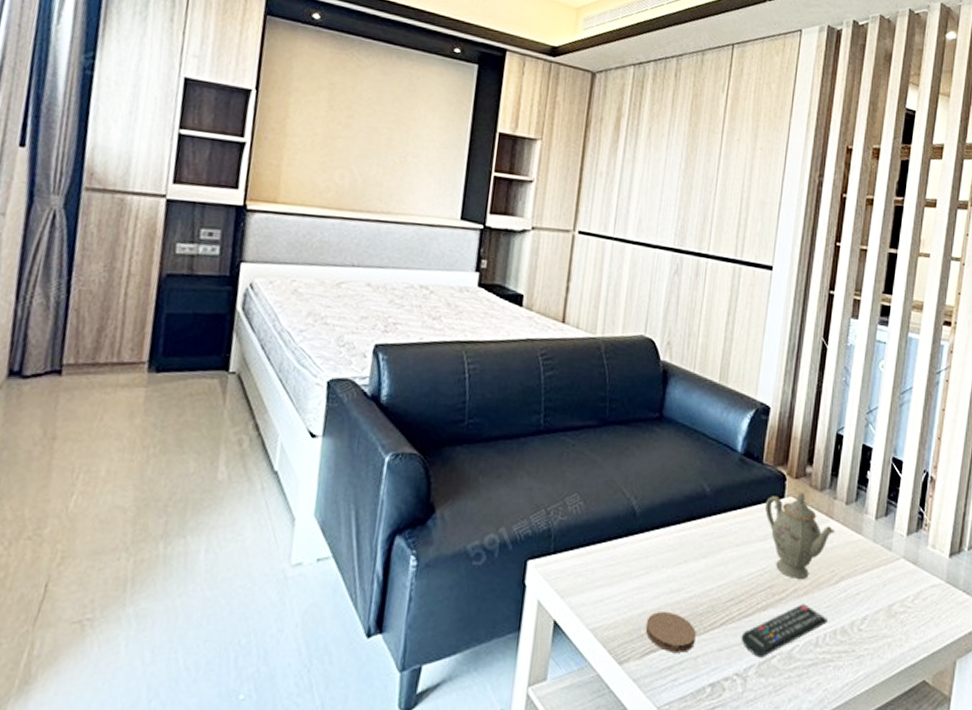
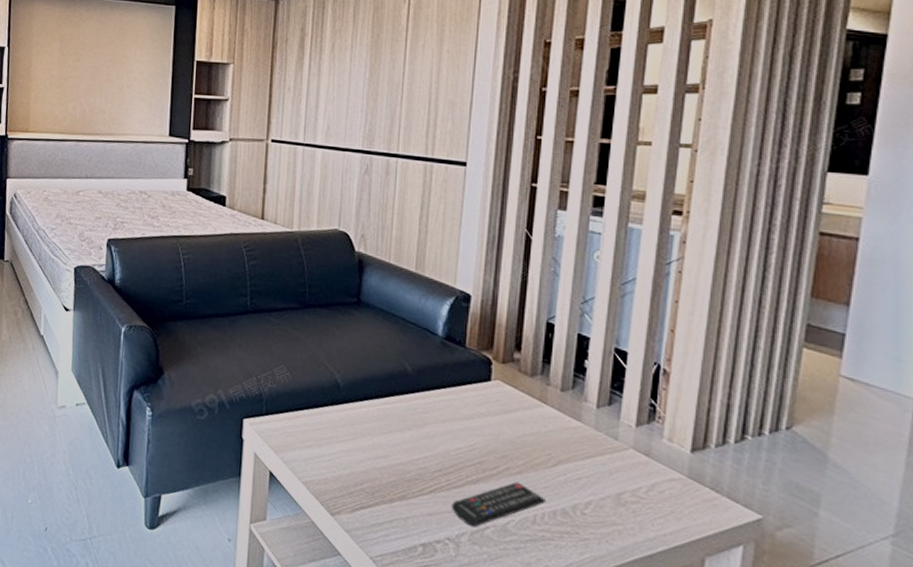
coaster: present [645,612,696,653] -> none [354,474,405,513]
teapot: present [765,492,836,579] -> none [471,376,551,459]

